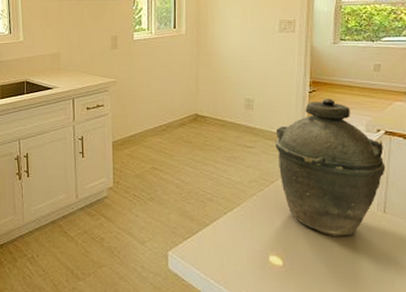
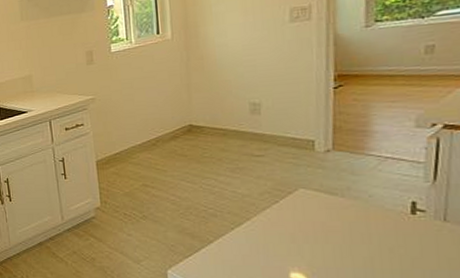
kettle: present [275,98,386,237] -> none [291,92,446,251]

